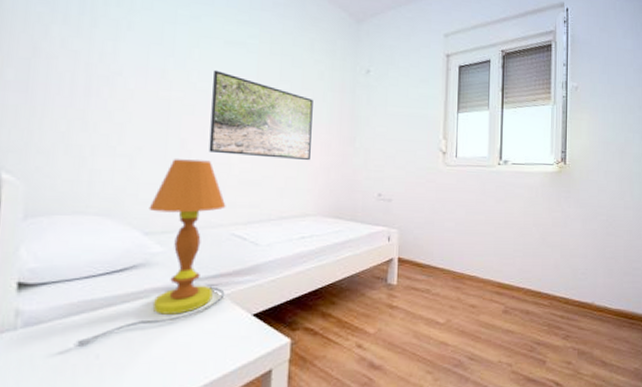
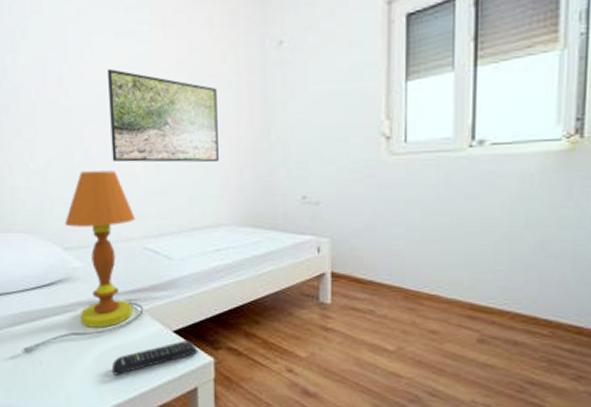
remote control: none [183,322,276,364] -> present [112,339,198,375]

